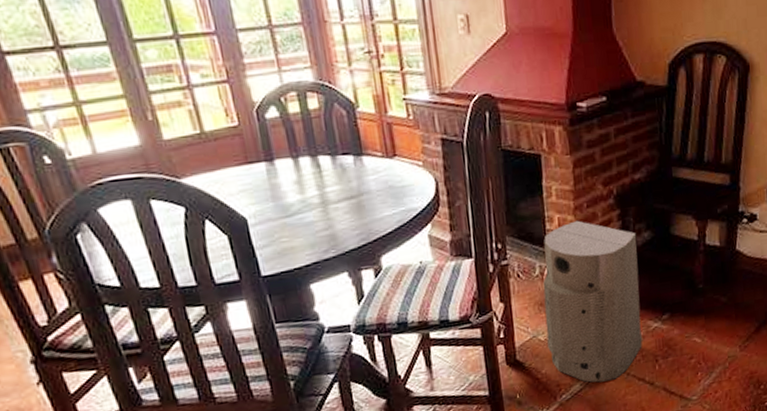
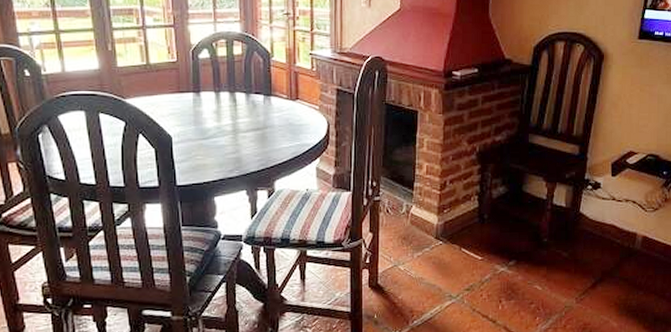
air purifier: present [542,220,642,383] -> none [406,170,493,314]

